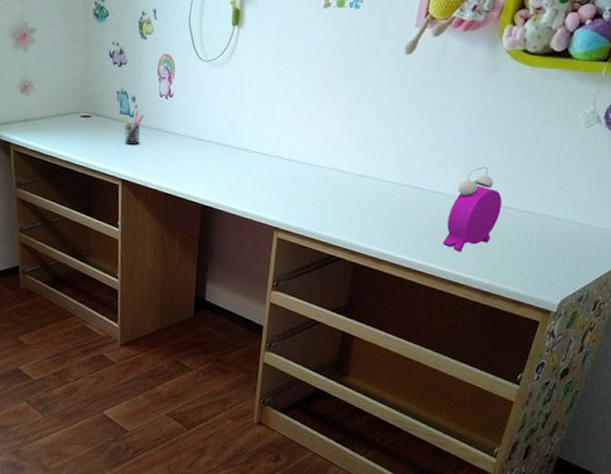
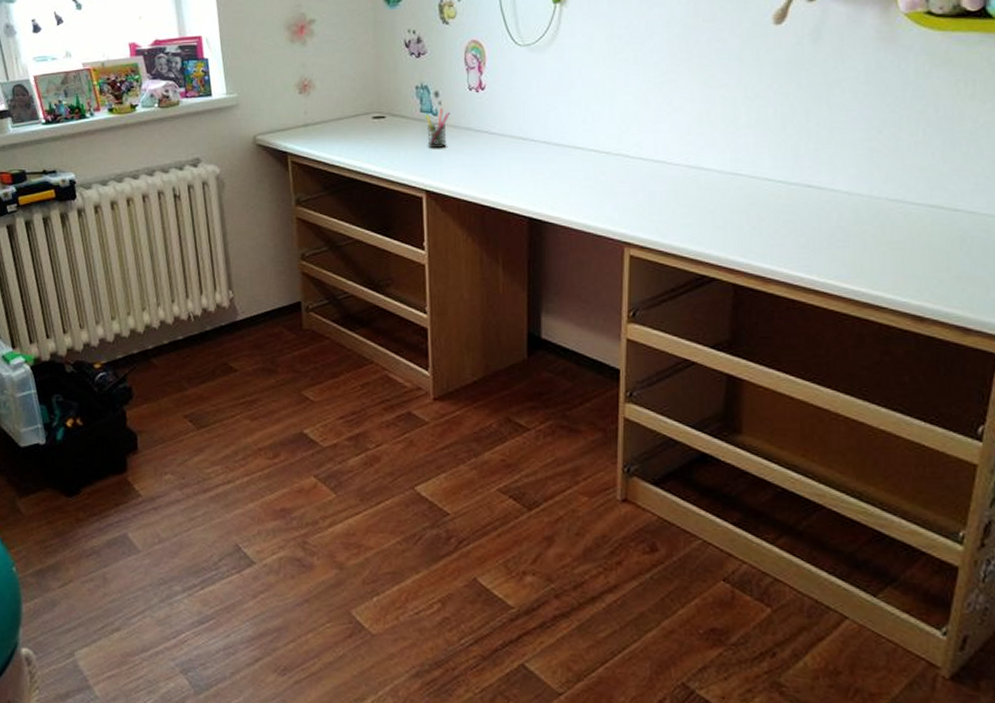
alarm clock: present [442,166,503,252] -> none [850,156,925,266]

